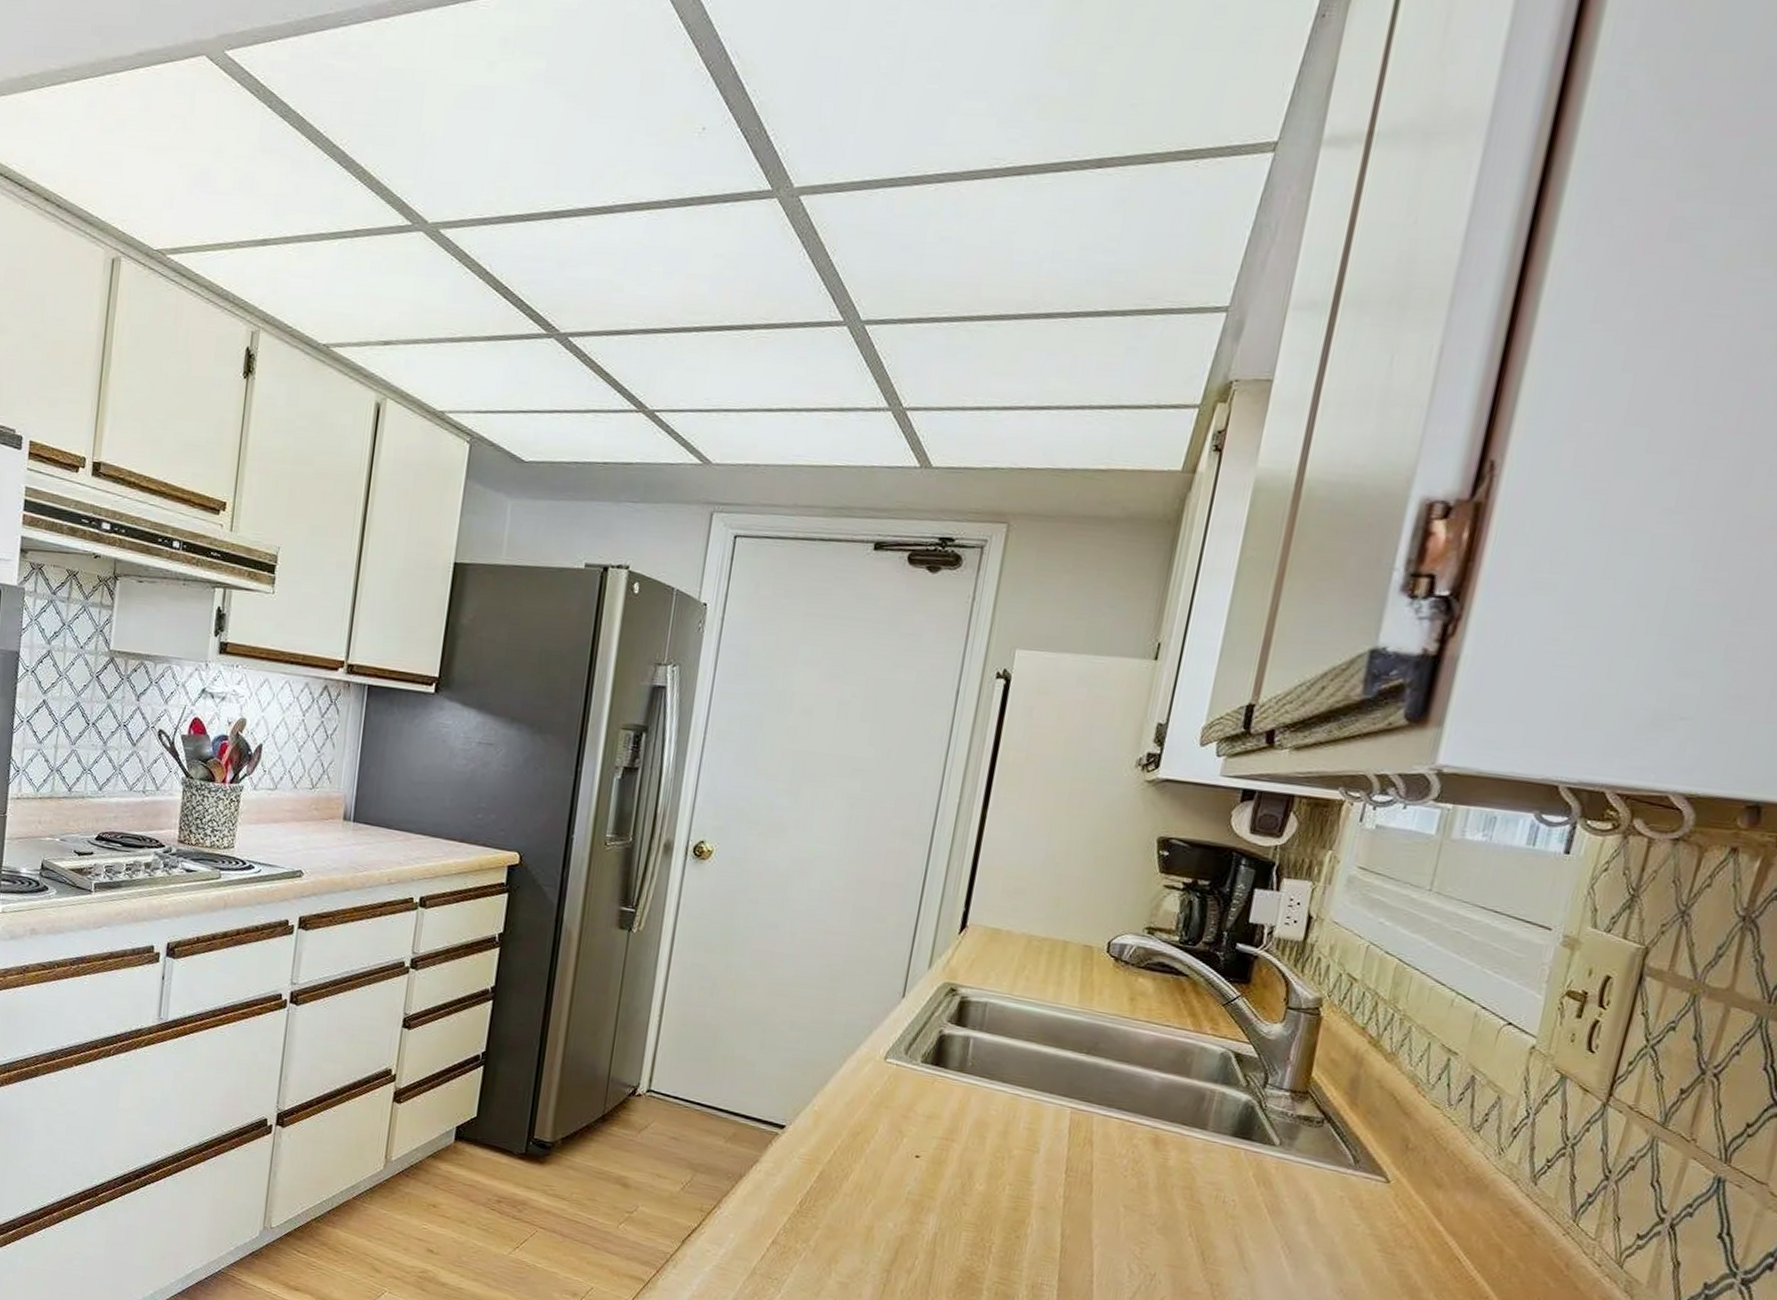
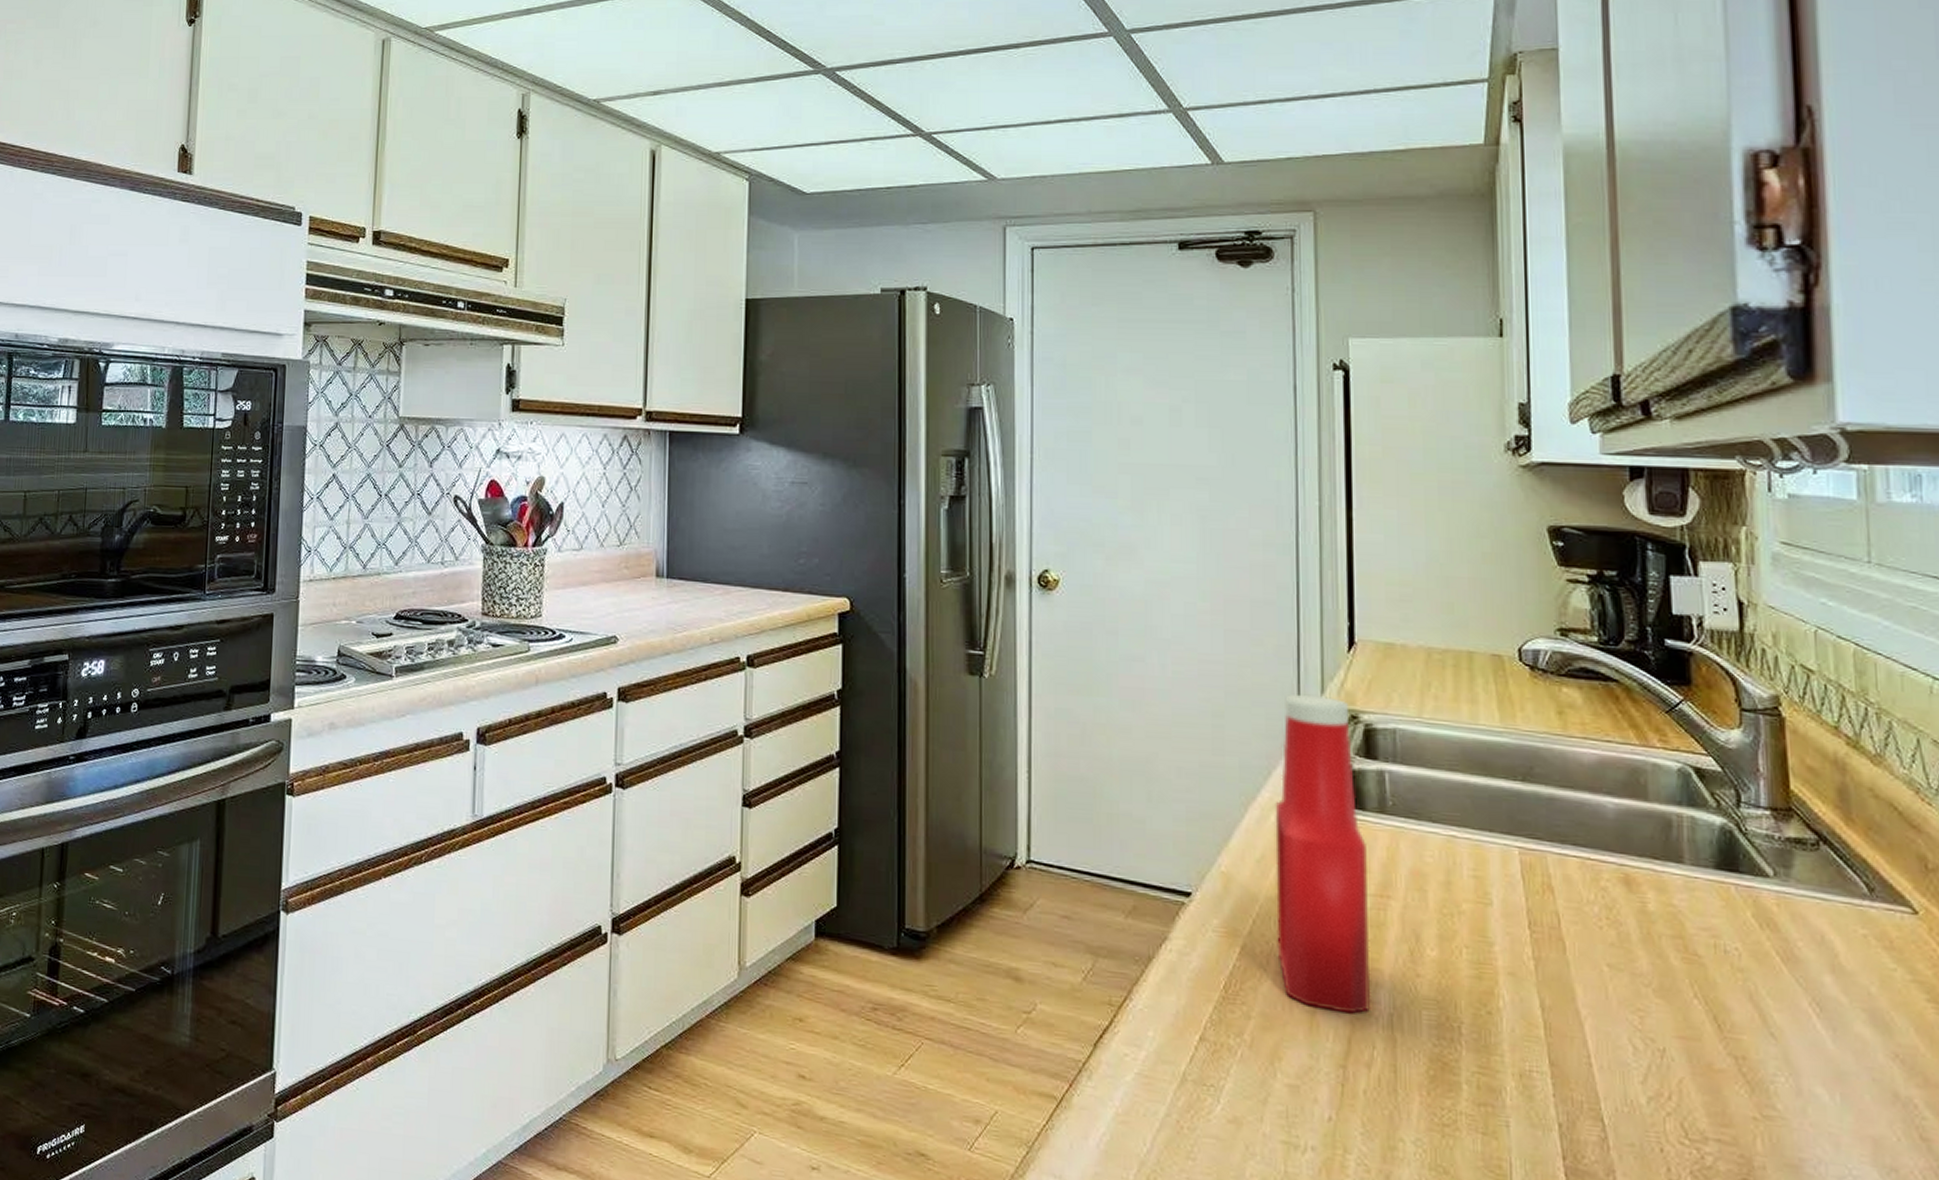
ketchup bottle: none [849,966,950,1231] -> present [1275,693,1372,1014]

